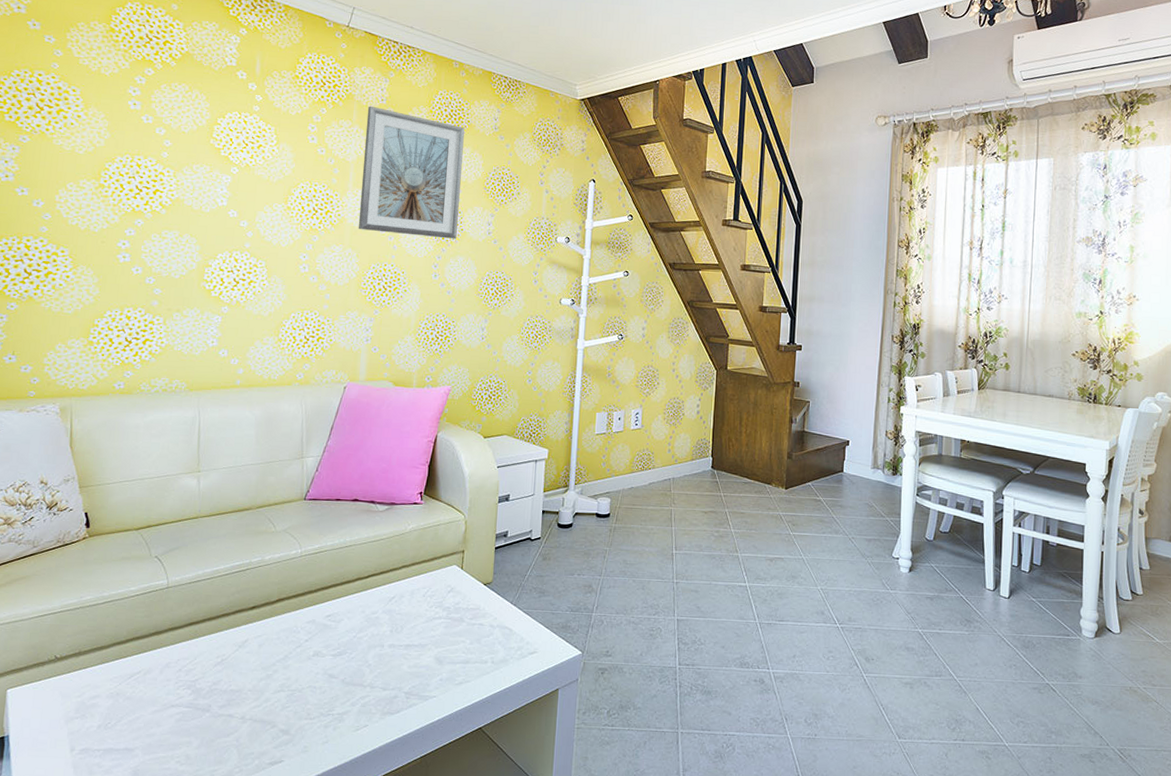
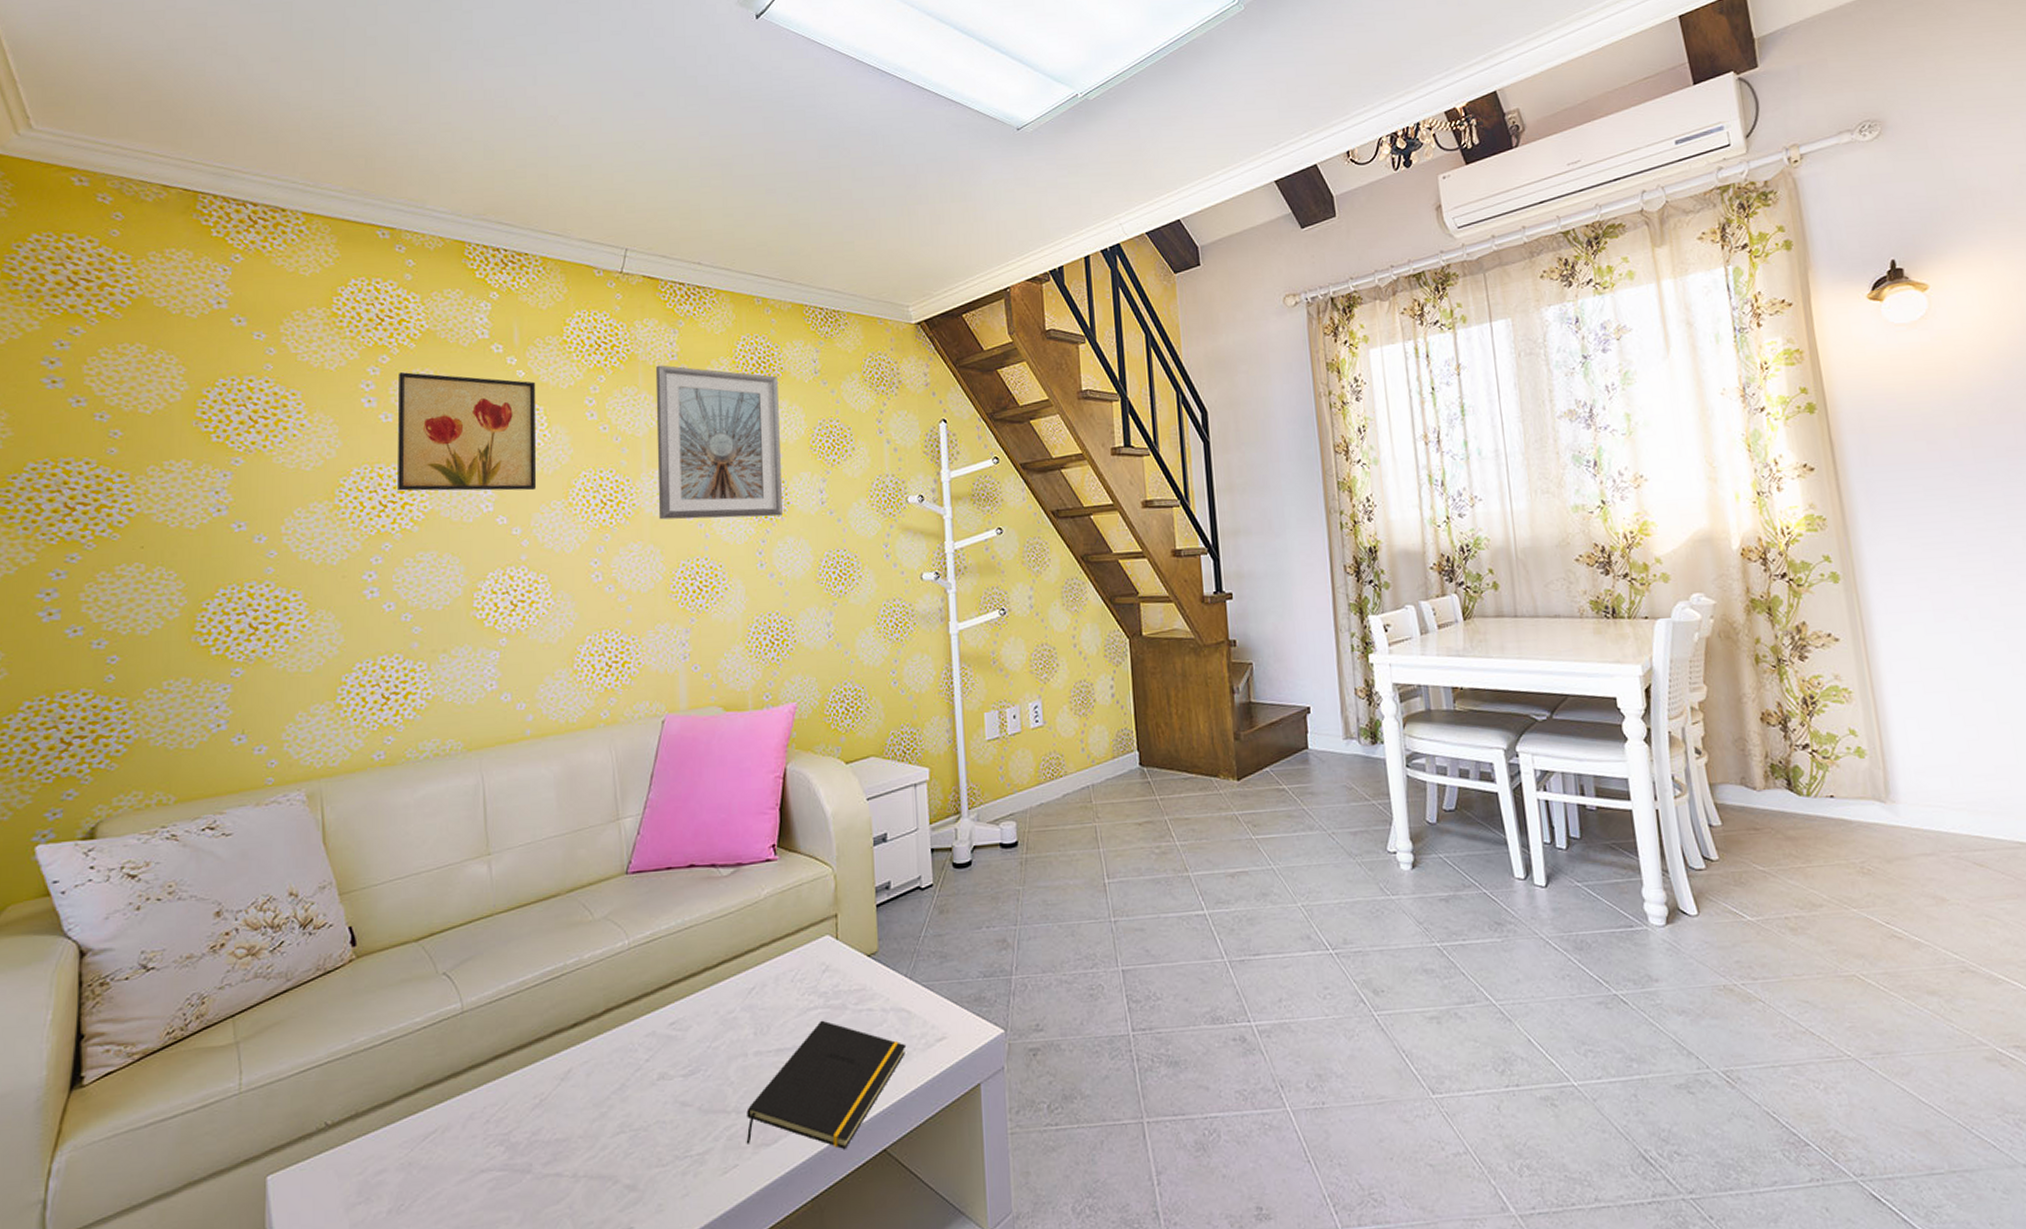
wall art: none [152,84,270,193] -> present [398,372,537,491]
notepad: none [375,627,506,725] -> present [746,1020,907,1150]

